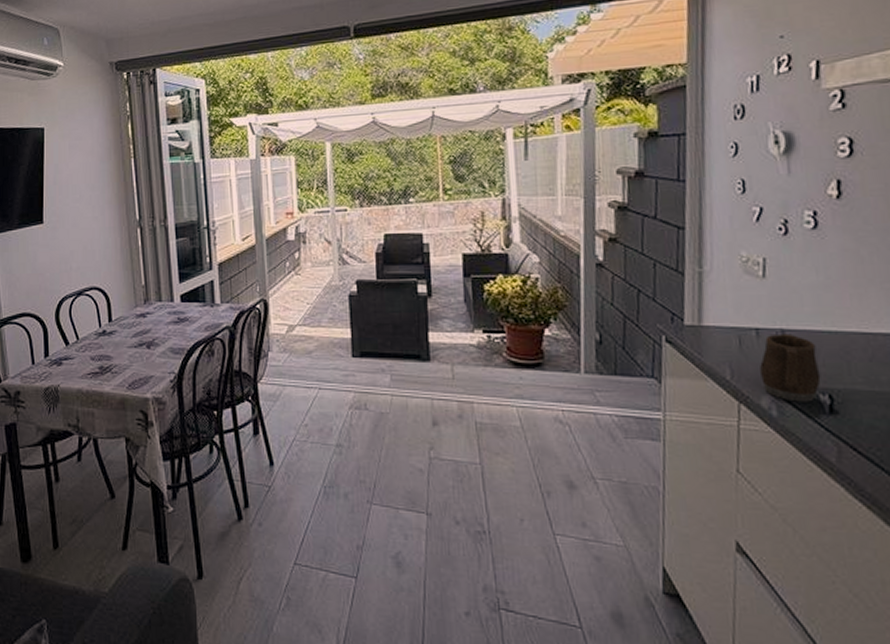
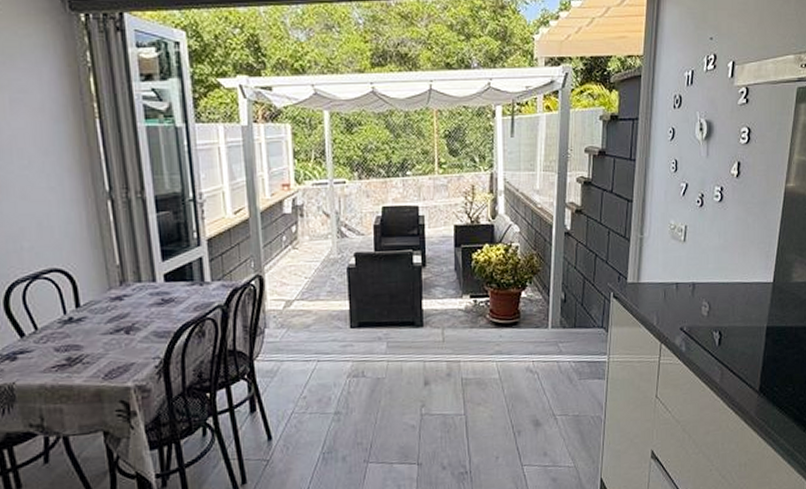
mug: present [760,333,821,402] -> none [677,286,715,339]

